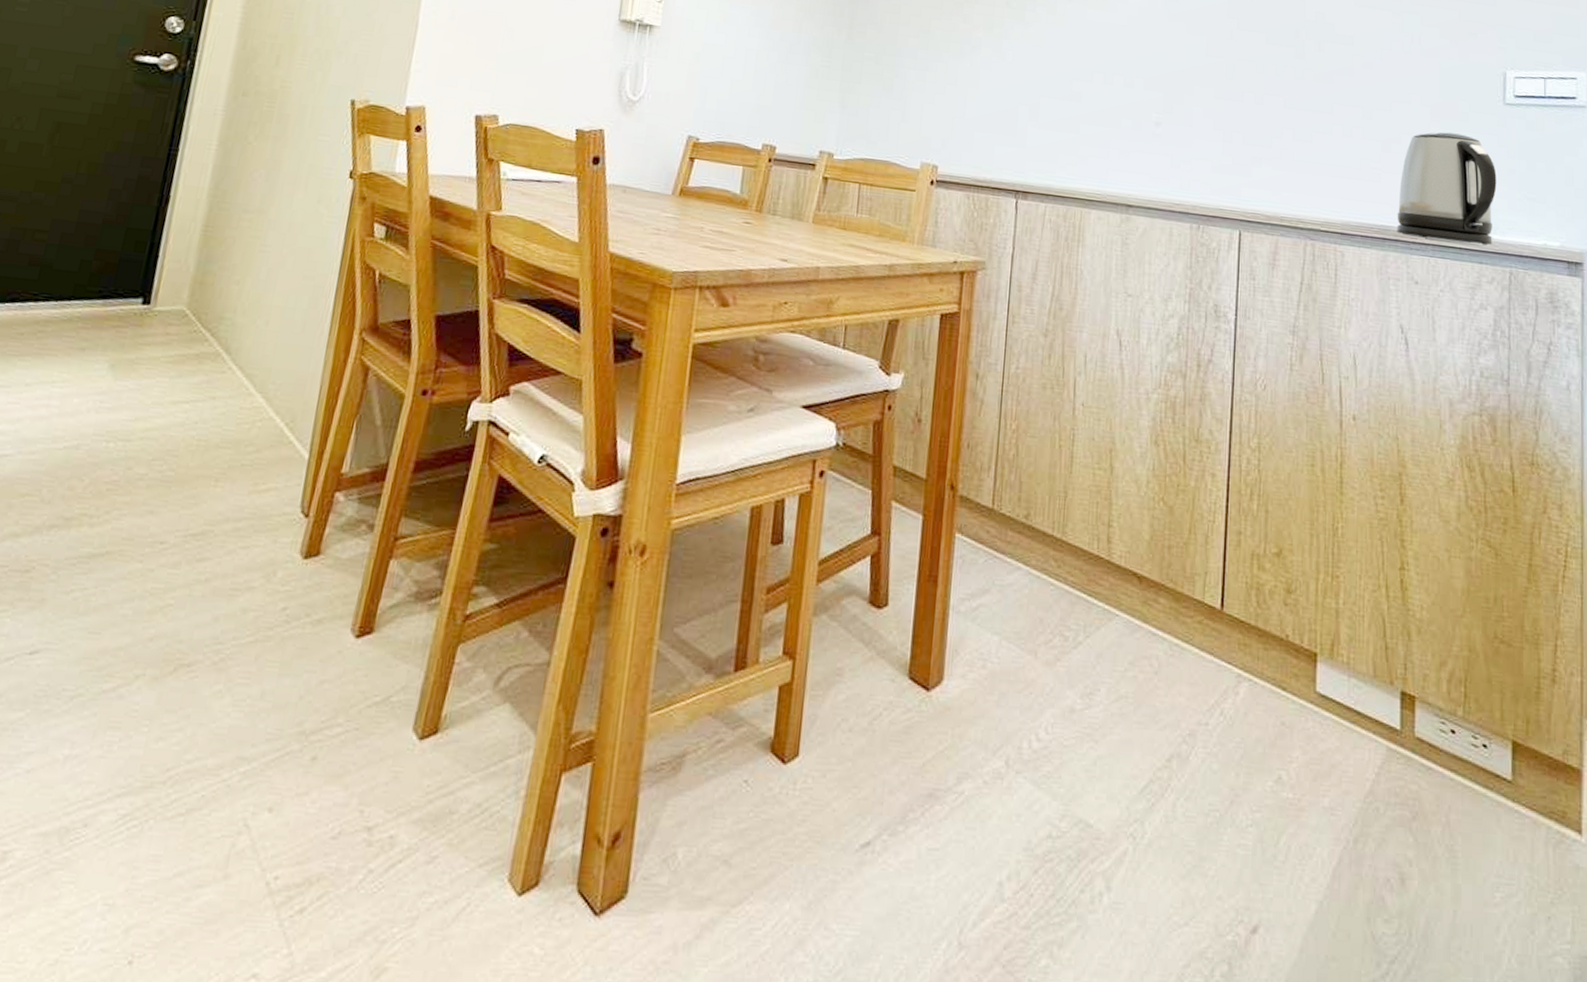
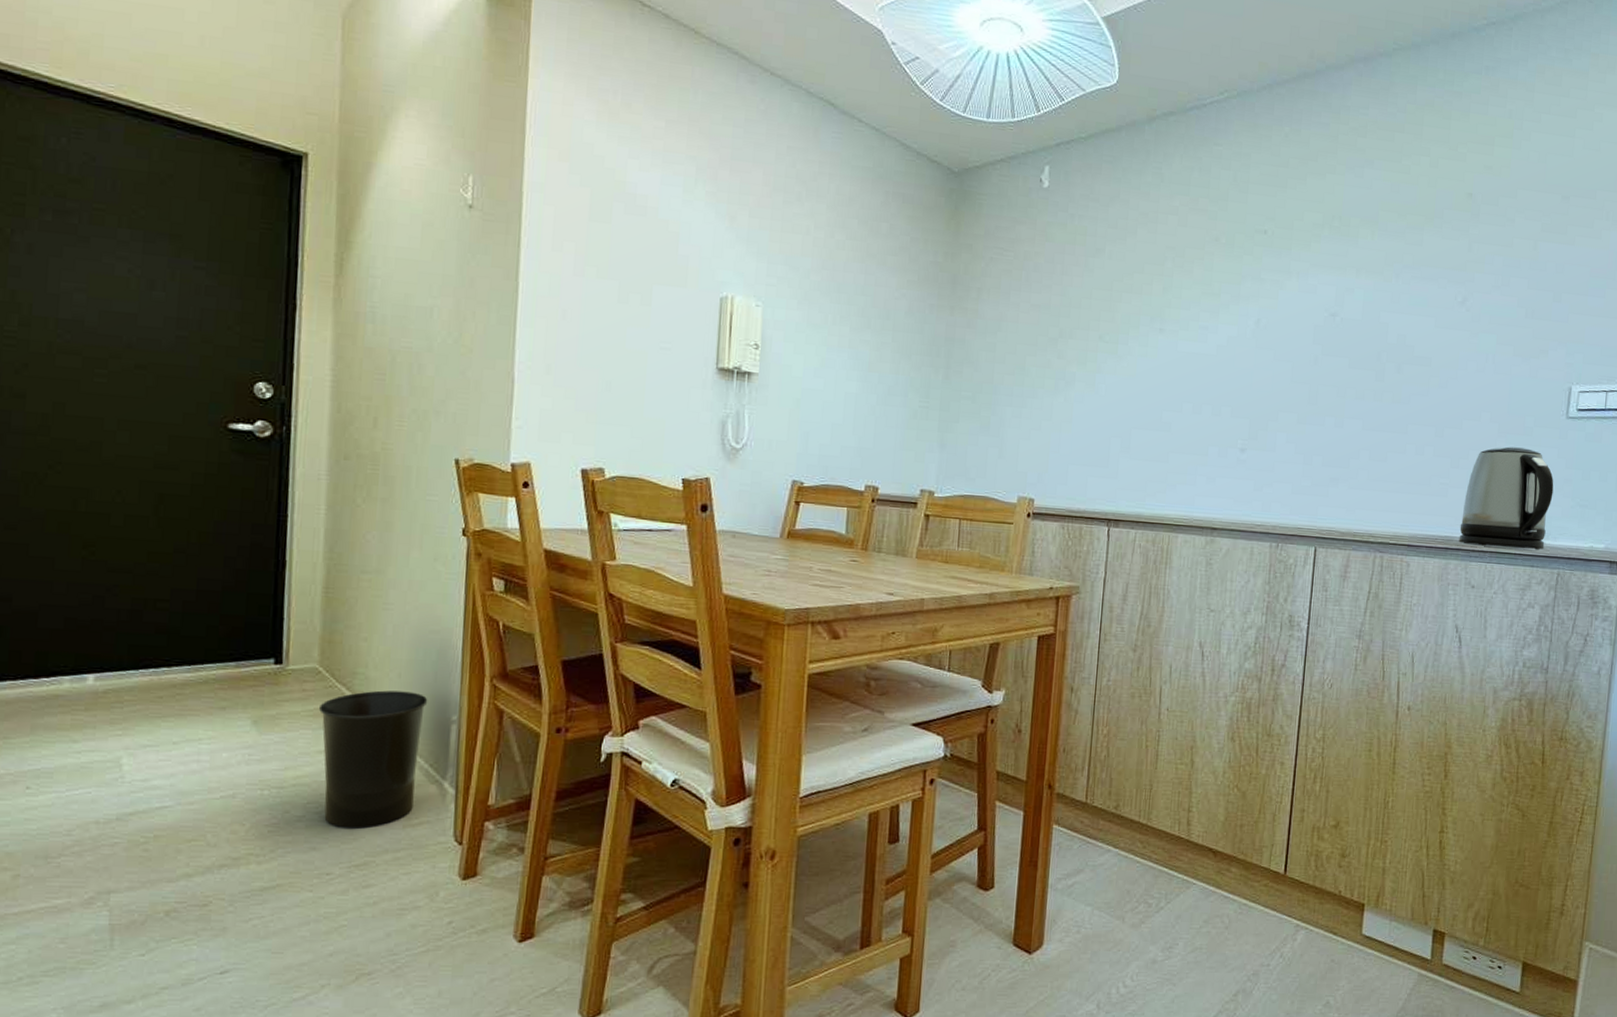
waste bin: none [167,338,293,492] -> present [319,690,428,828]

